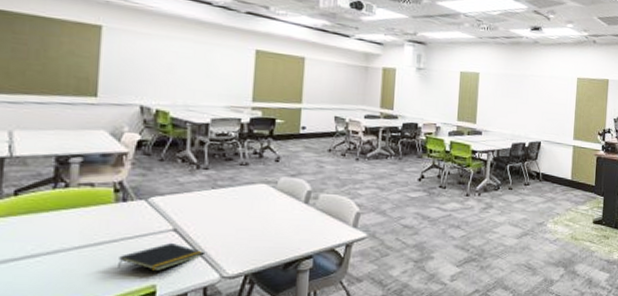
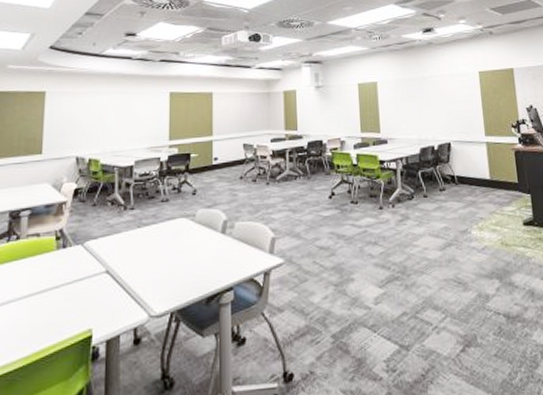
notepad: present [118,243,204,272] -> none [59,285,133,316]

